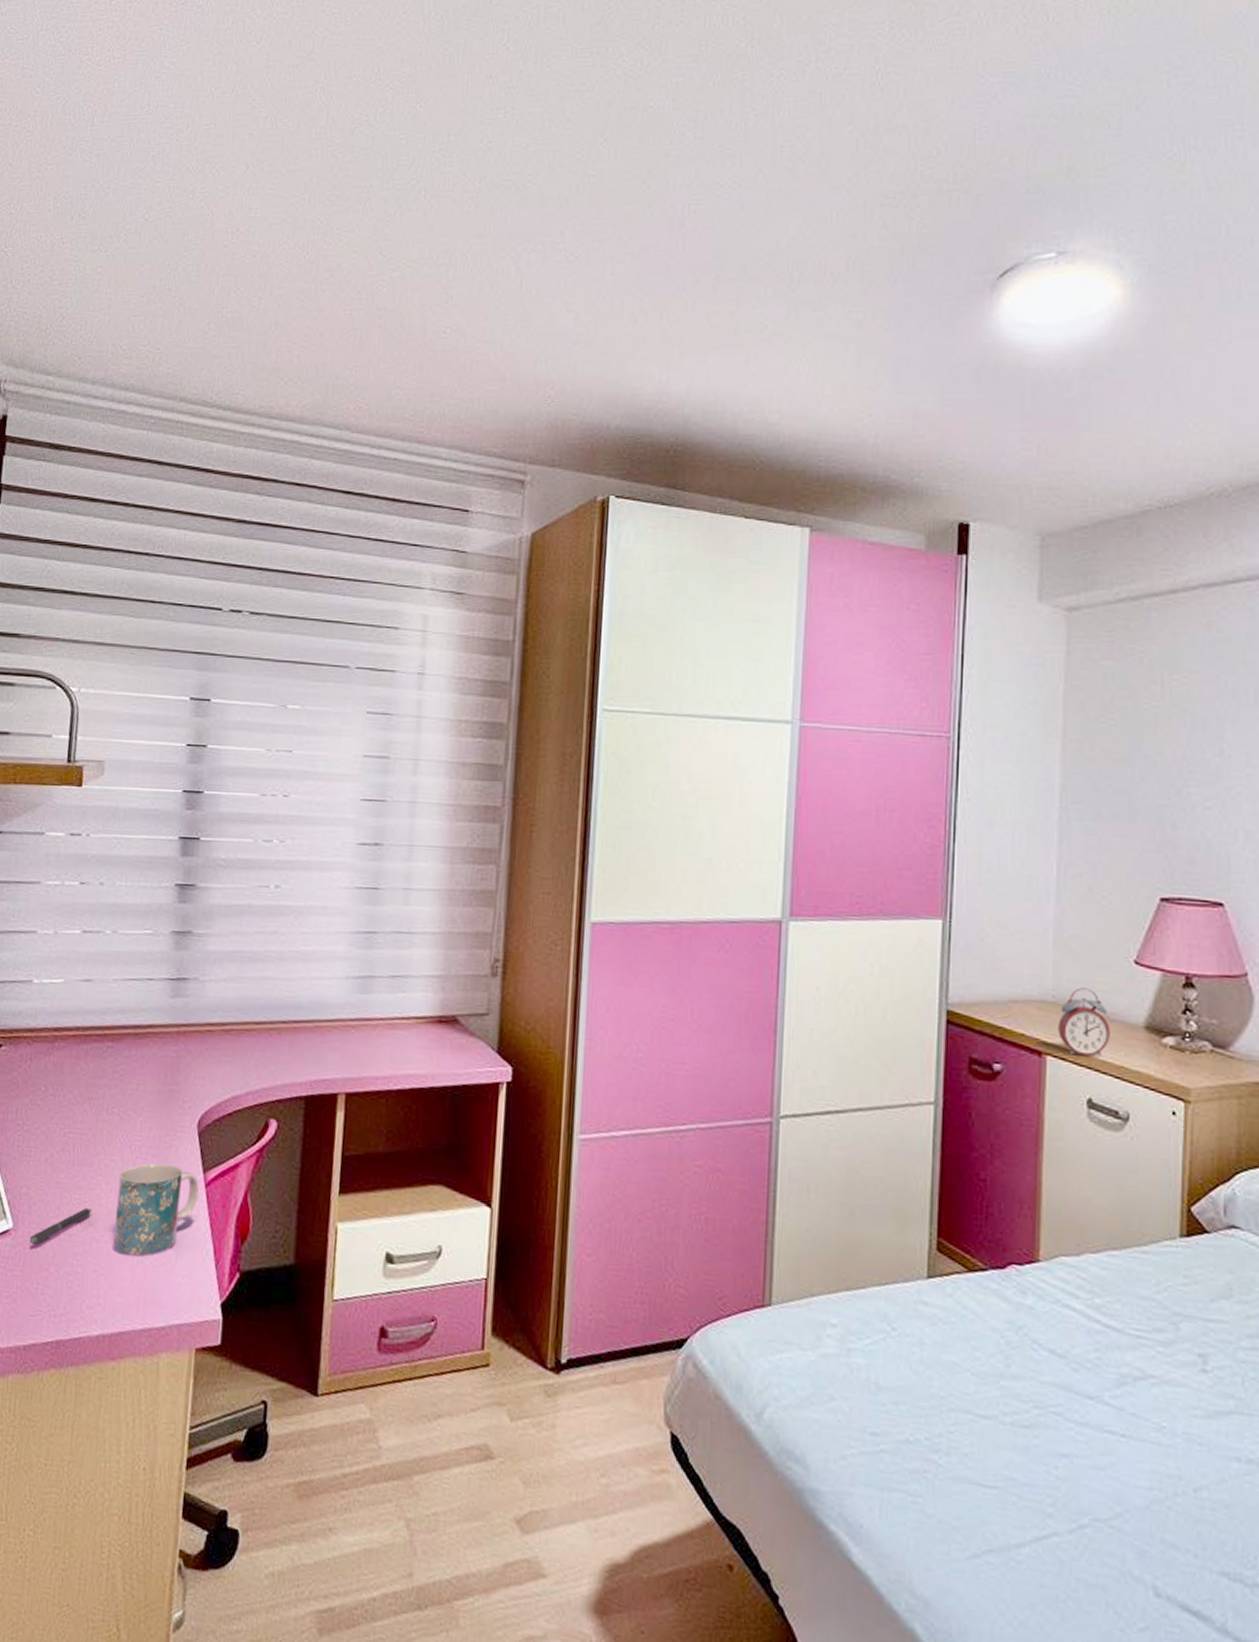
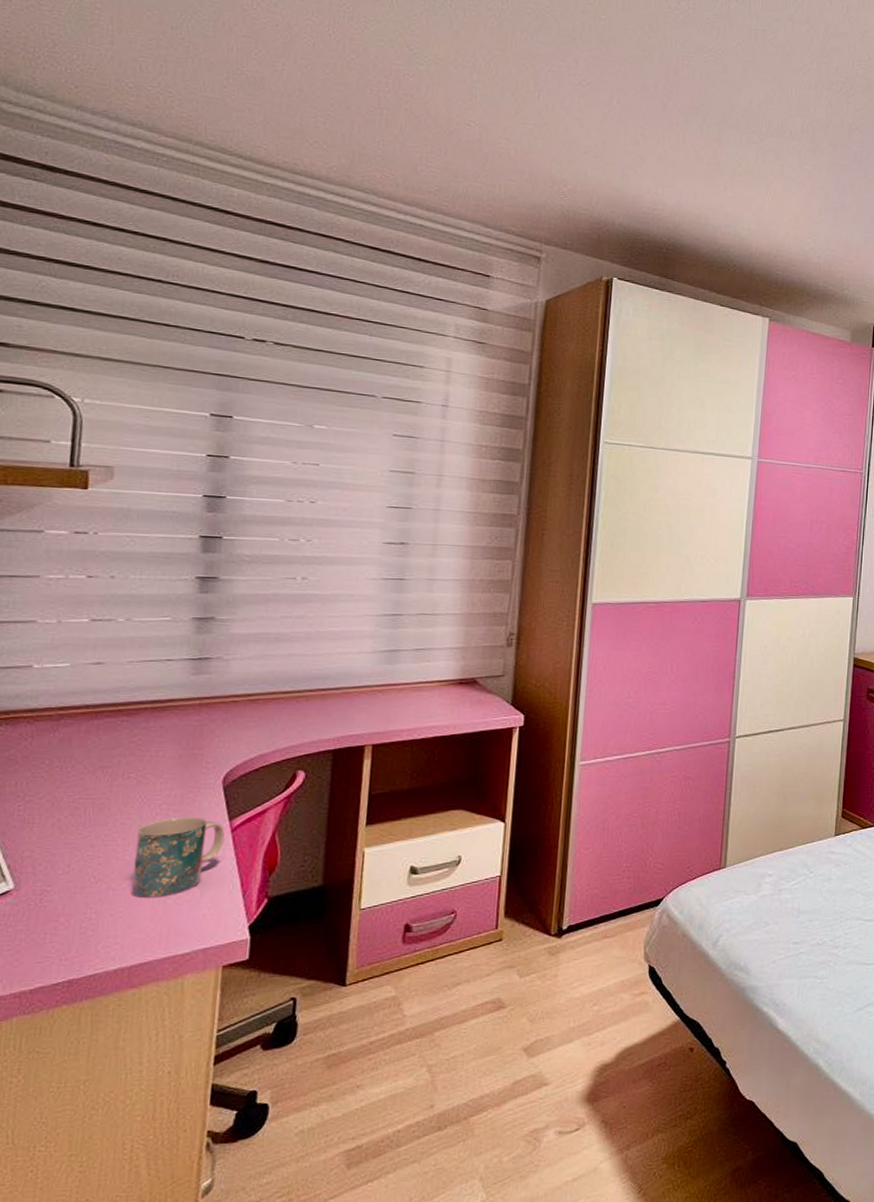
pen: present [29,1208,92,1246] -> none [34,863,107,901]

